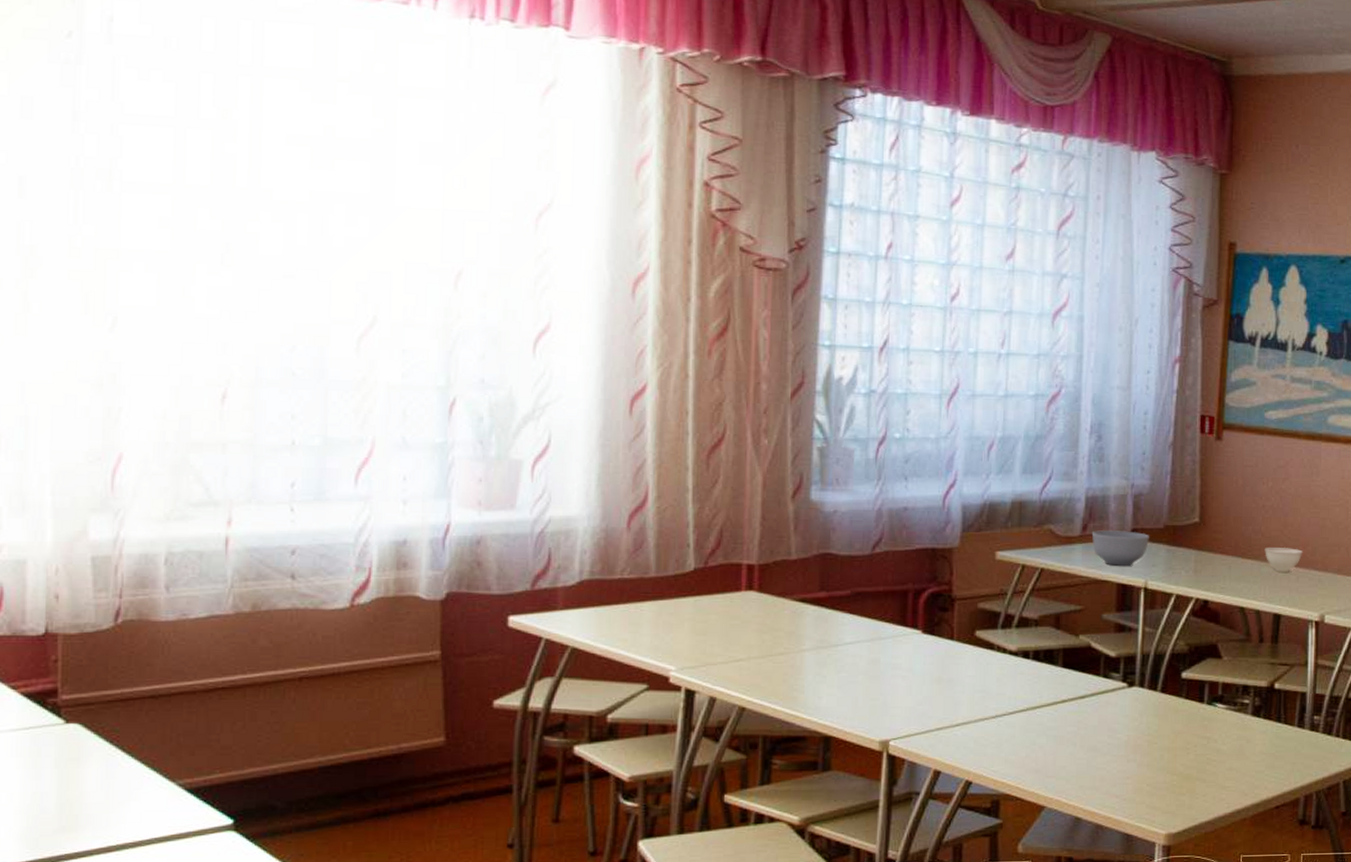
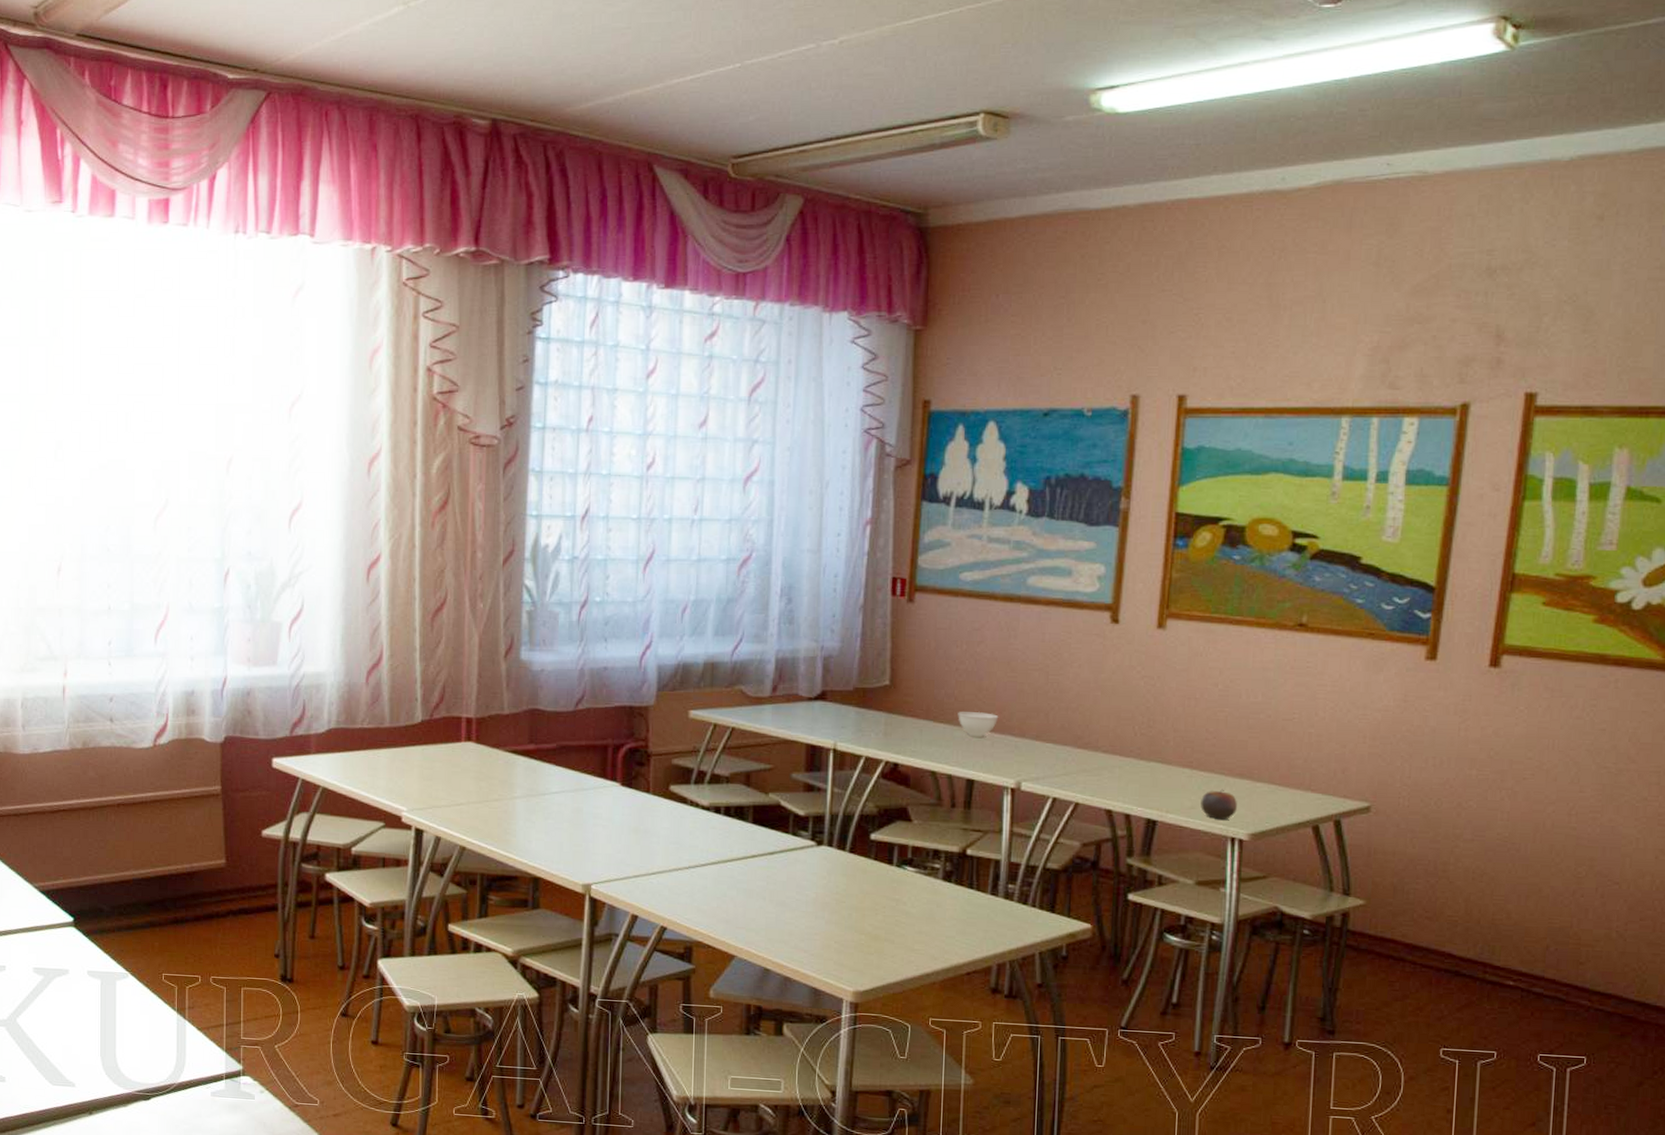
bowl: present [1091,530,1149,566] -> none [781,691,839,727]

